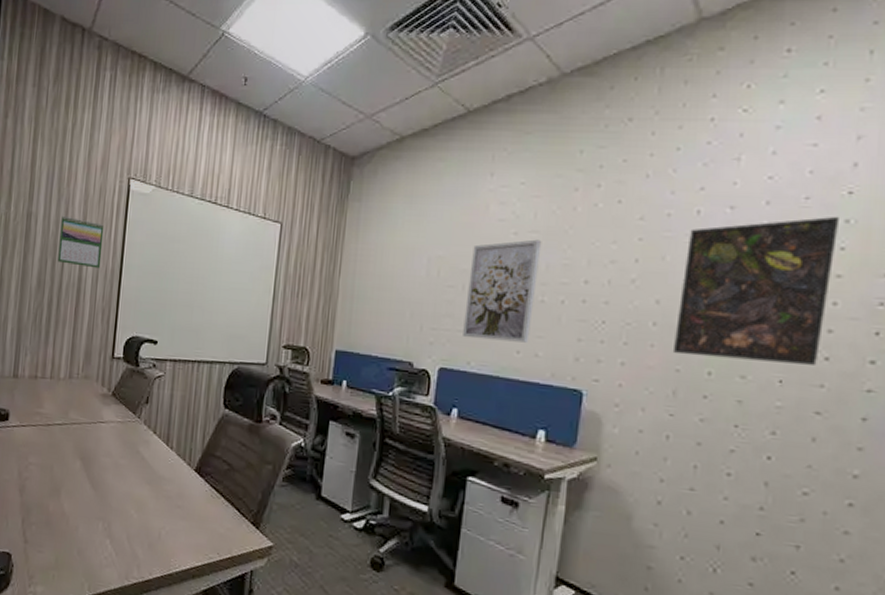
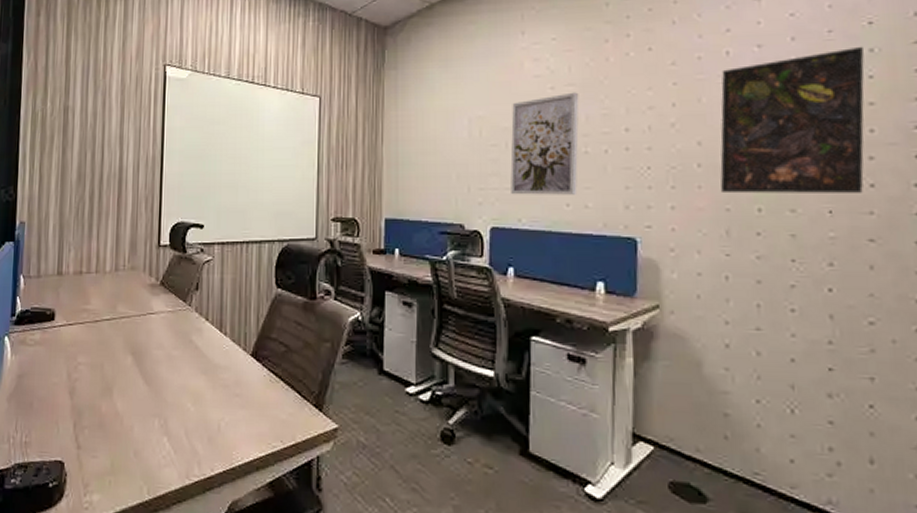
calendar: present [57,215,104,269] -> none [97,107,143,157]

